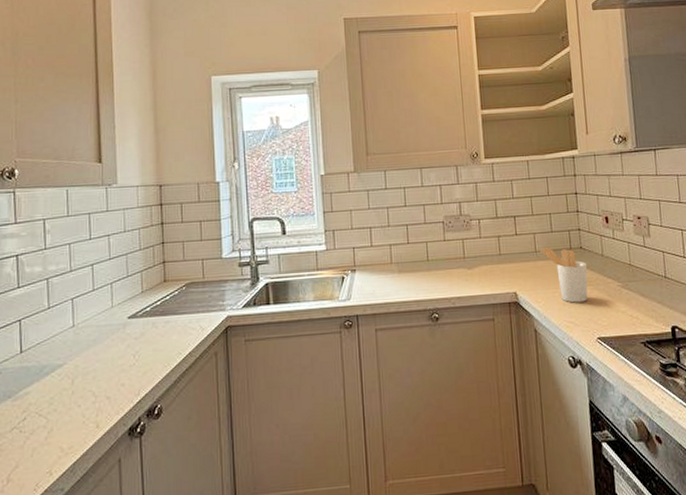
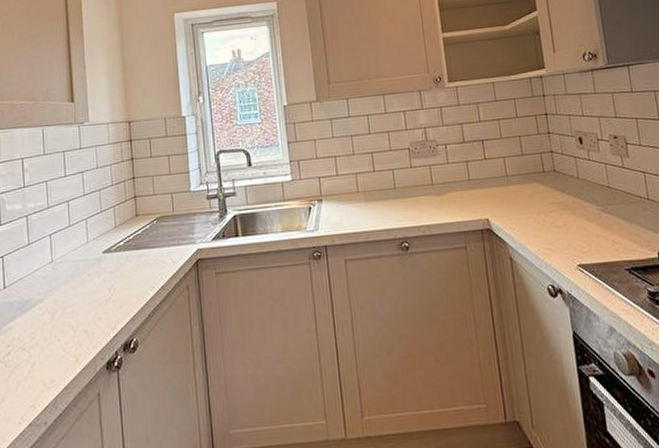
utensil holder: present [540,246,588,303] -> none [511,170,566,229]

